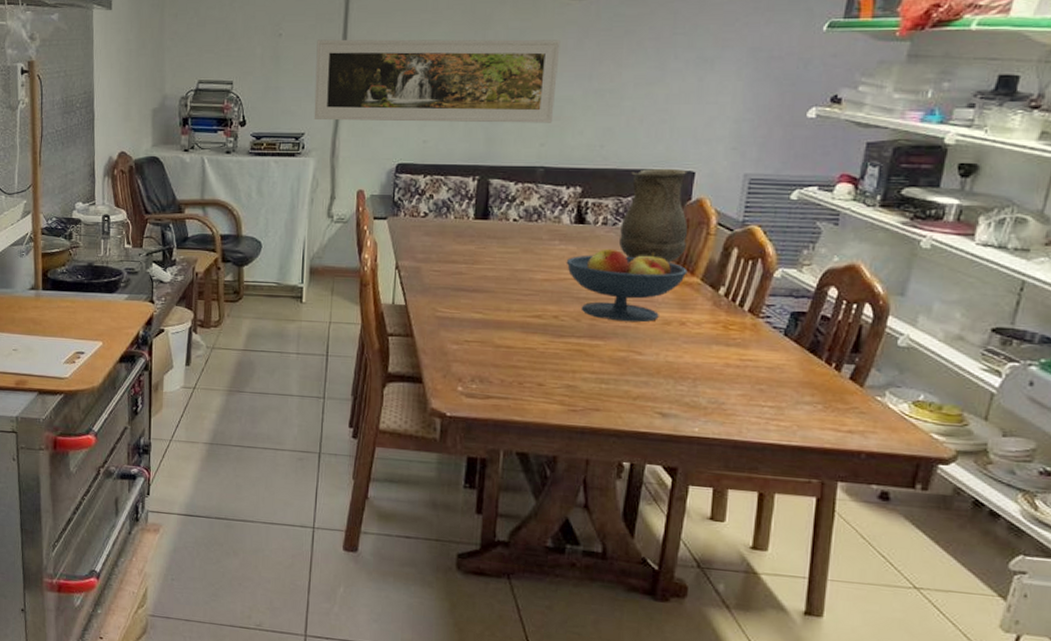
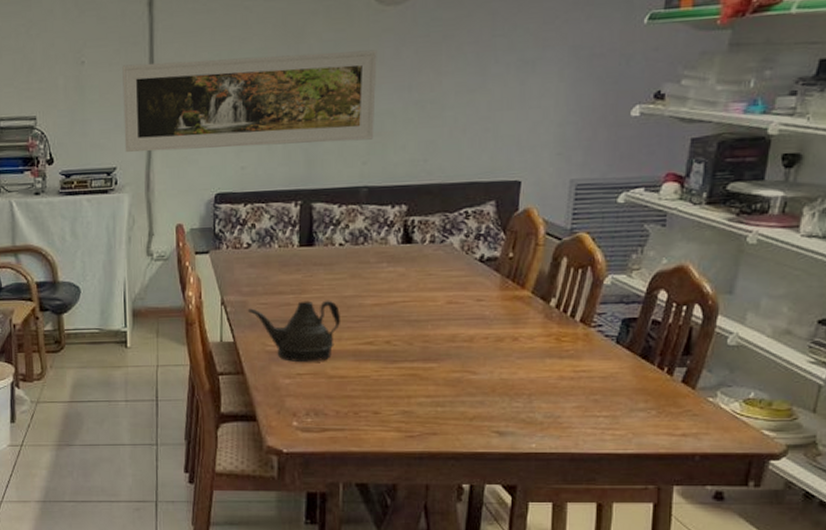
teapot: none [420,271,511,331] -> present [247,300,341,363]
fruit bowl: present [566,248,688,323] -> none [395,267,518,342]
vase: present [618,169,687,263] -> none [447,179,516,278]

